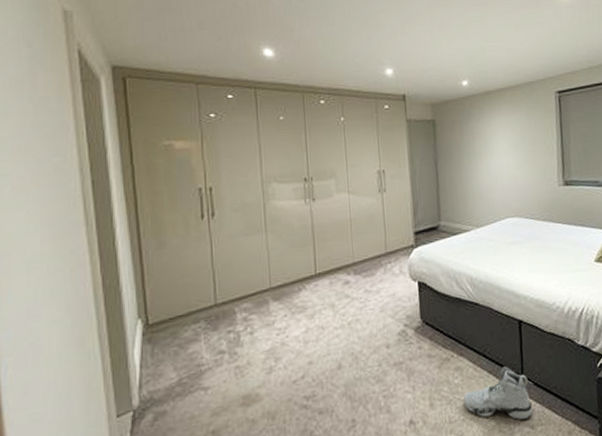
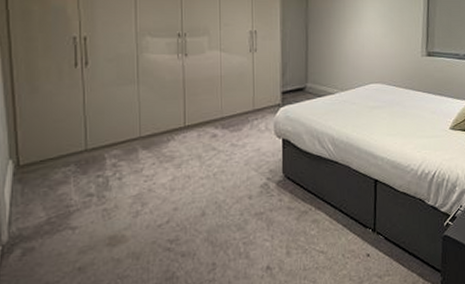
sneaker: present [463,366,533,420] -> none [318,221,382,270]

